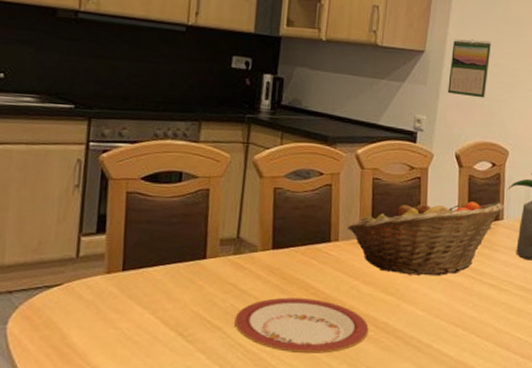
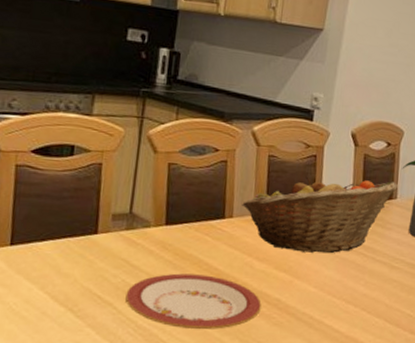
calendar: present [447,39,492,98] -> none [345,18,391,78]

